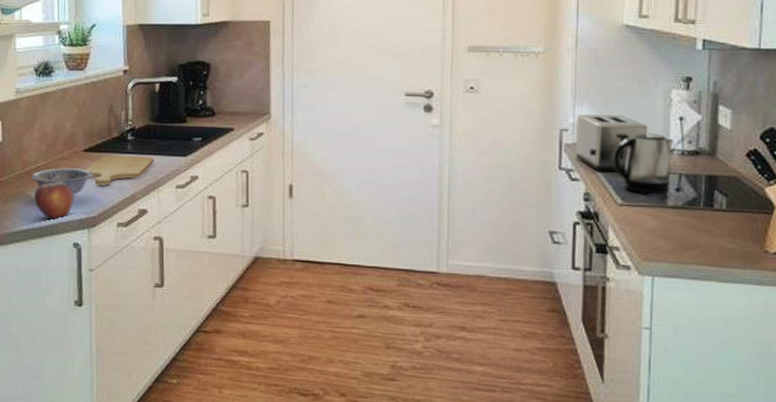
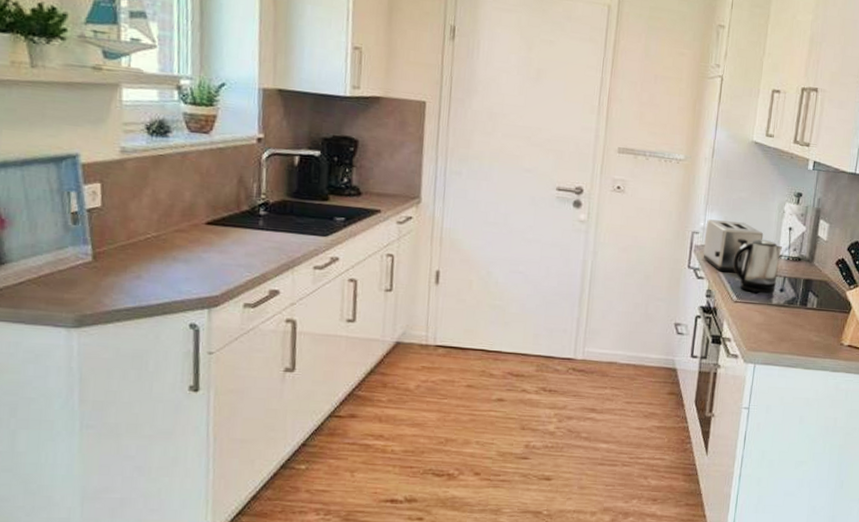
bowl: present [30,168,93,199] -> none [137,240,217,275]
fruit: present [34,180,75,221] -> none [141,254,193,299]
chopping board: present [85,155,154,186] -> none [207,230,290,264]

